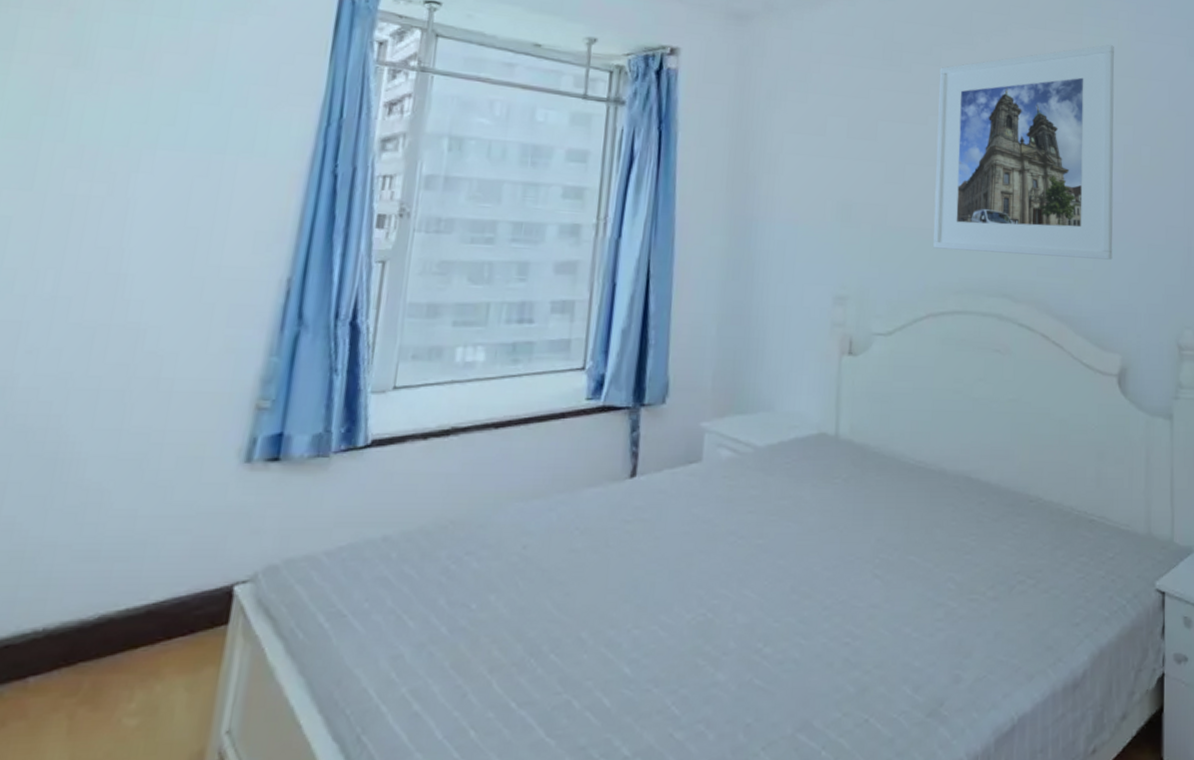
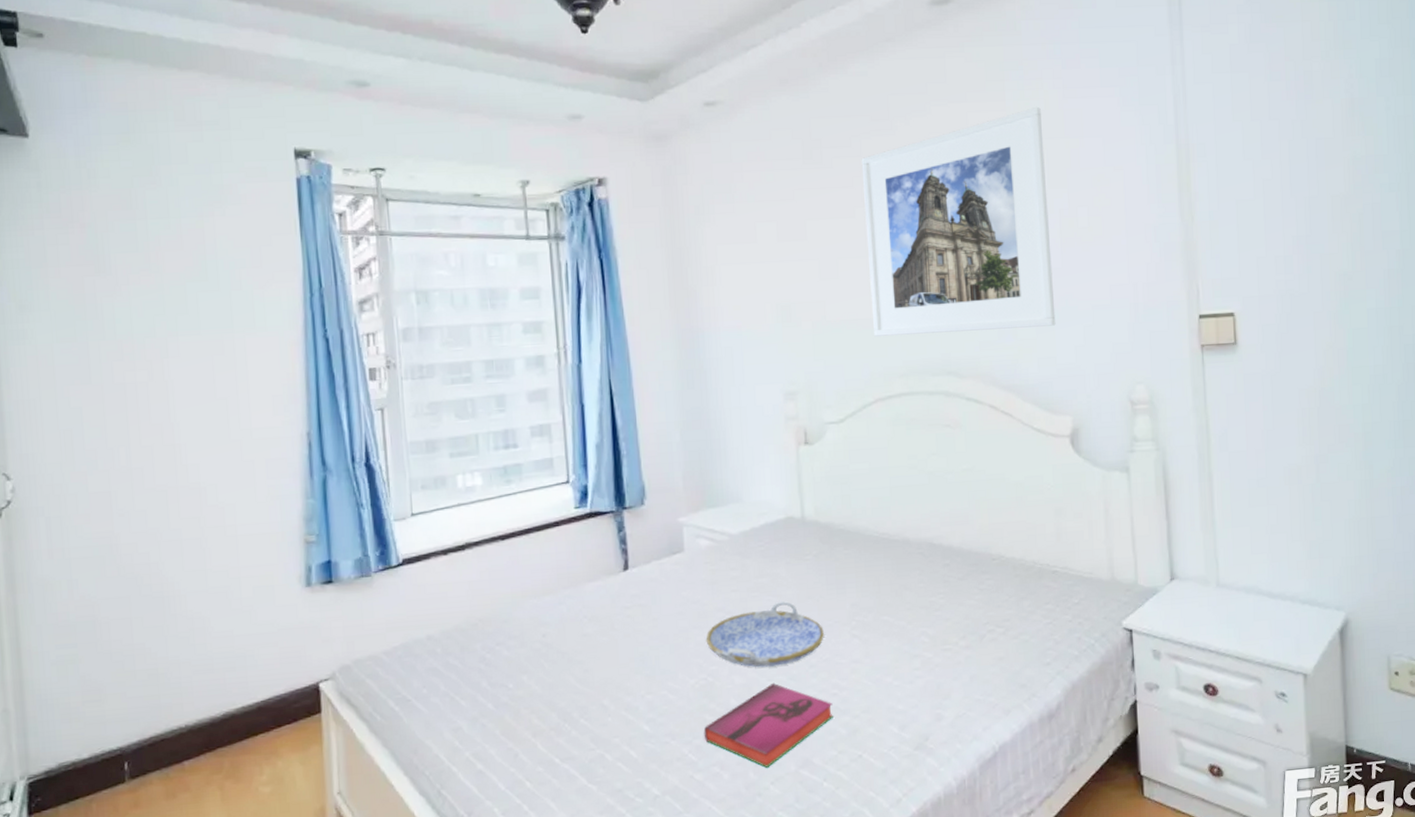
hardback book: none [692,624,843,729] -> present [703,682,833,768]
serving tray: none [711,530,844,605] -> present [705,601,824,668]

